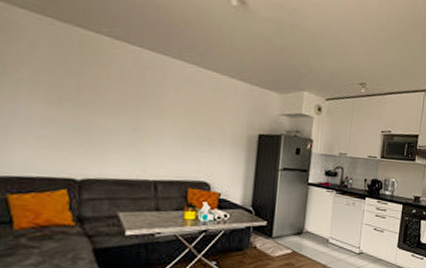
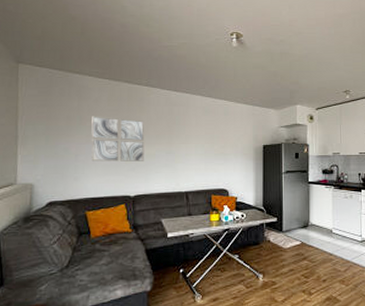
wall art: none [19,65,103,136] -> present [91,116,145,162]

